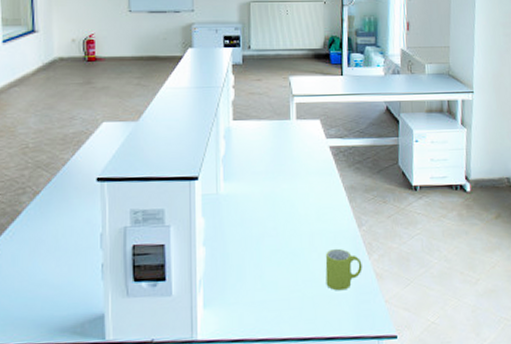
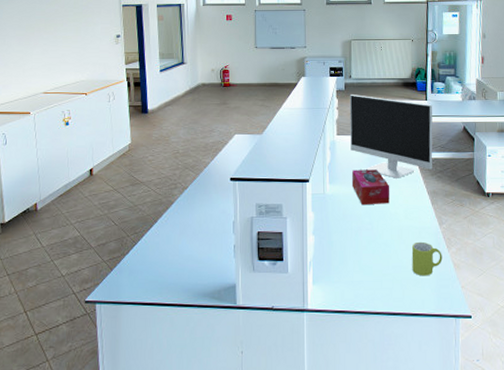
computer monitor: none [248,69,350,172] -> present [349,95,433,178]
tissue box: none [252,161,299,206] -> present [352,169,390,205]

